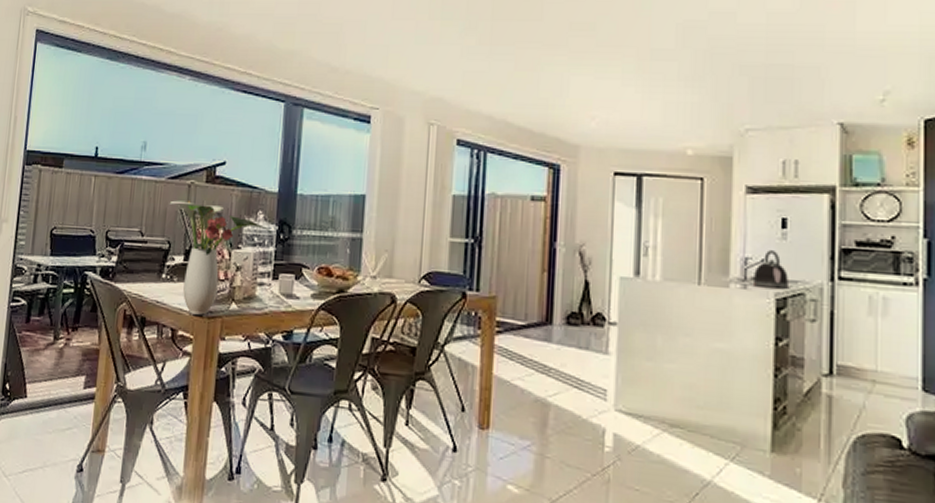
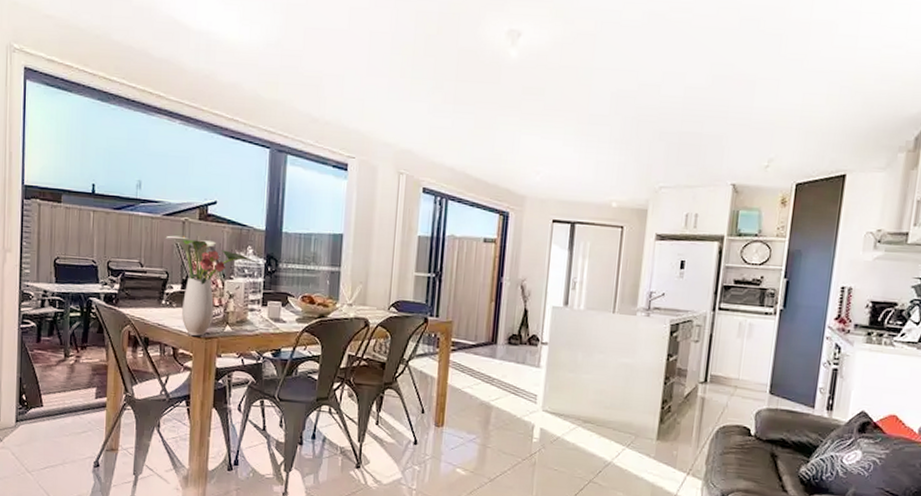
kettle: present [752,250,790,289] -> none [654,286,682,317]

